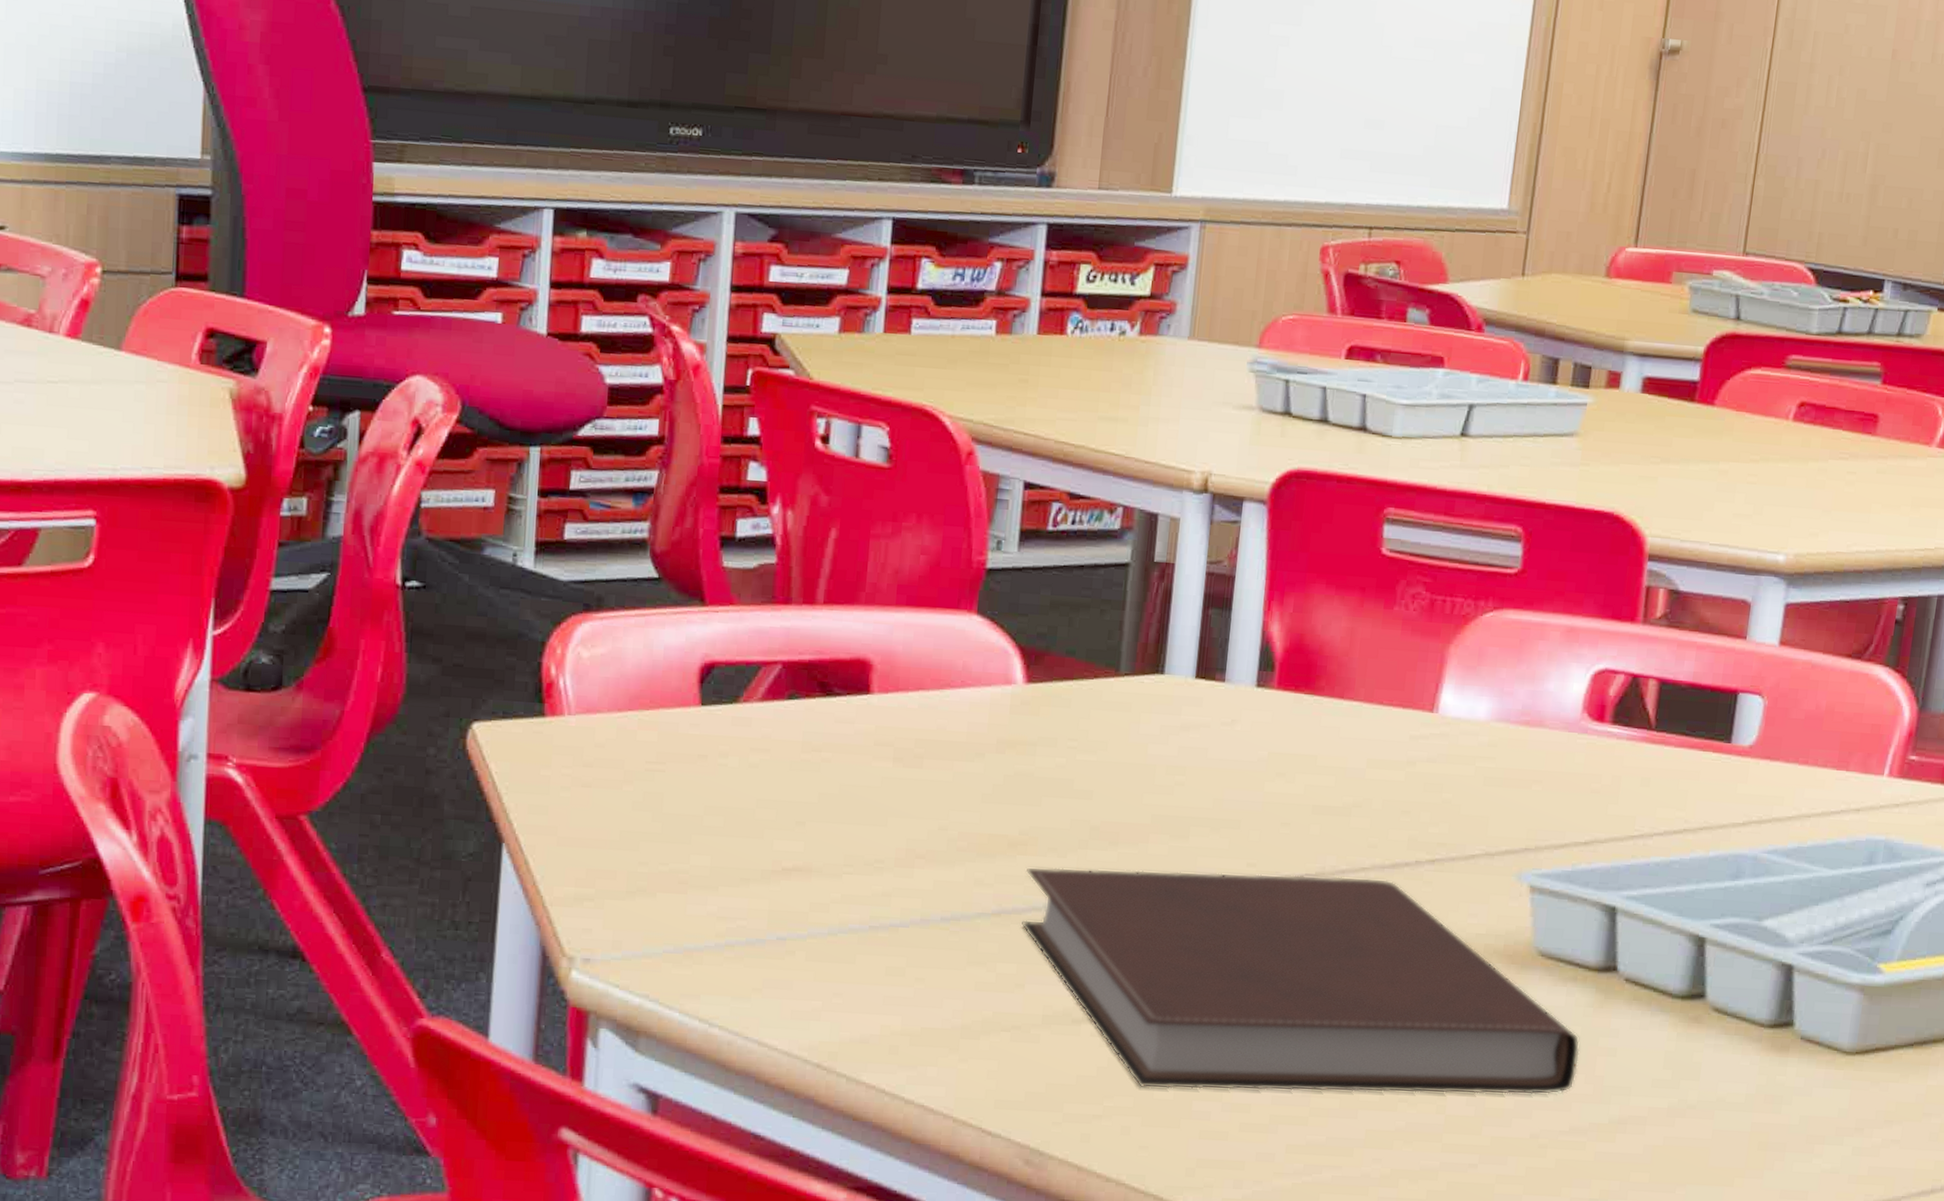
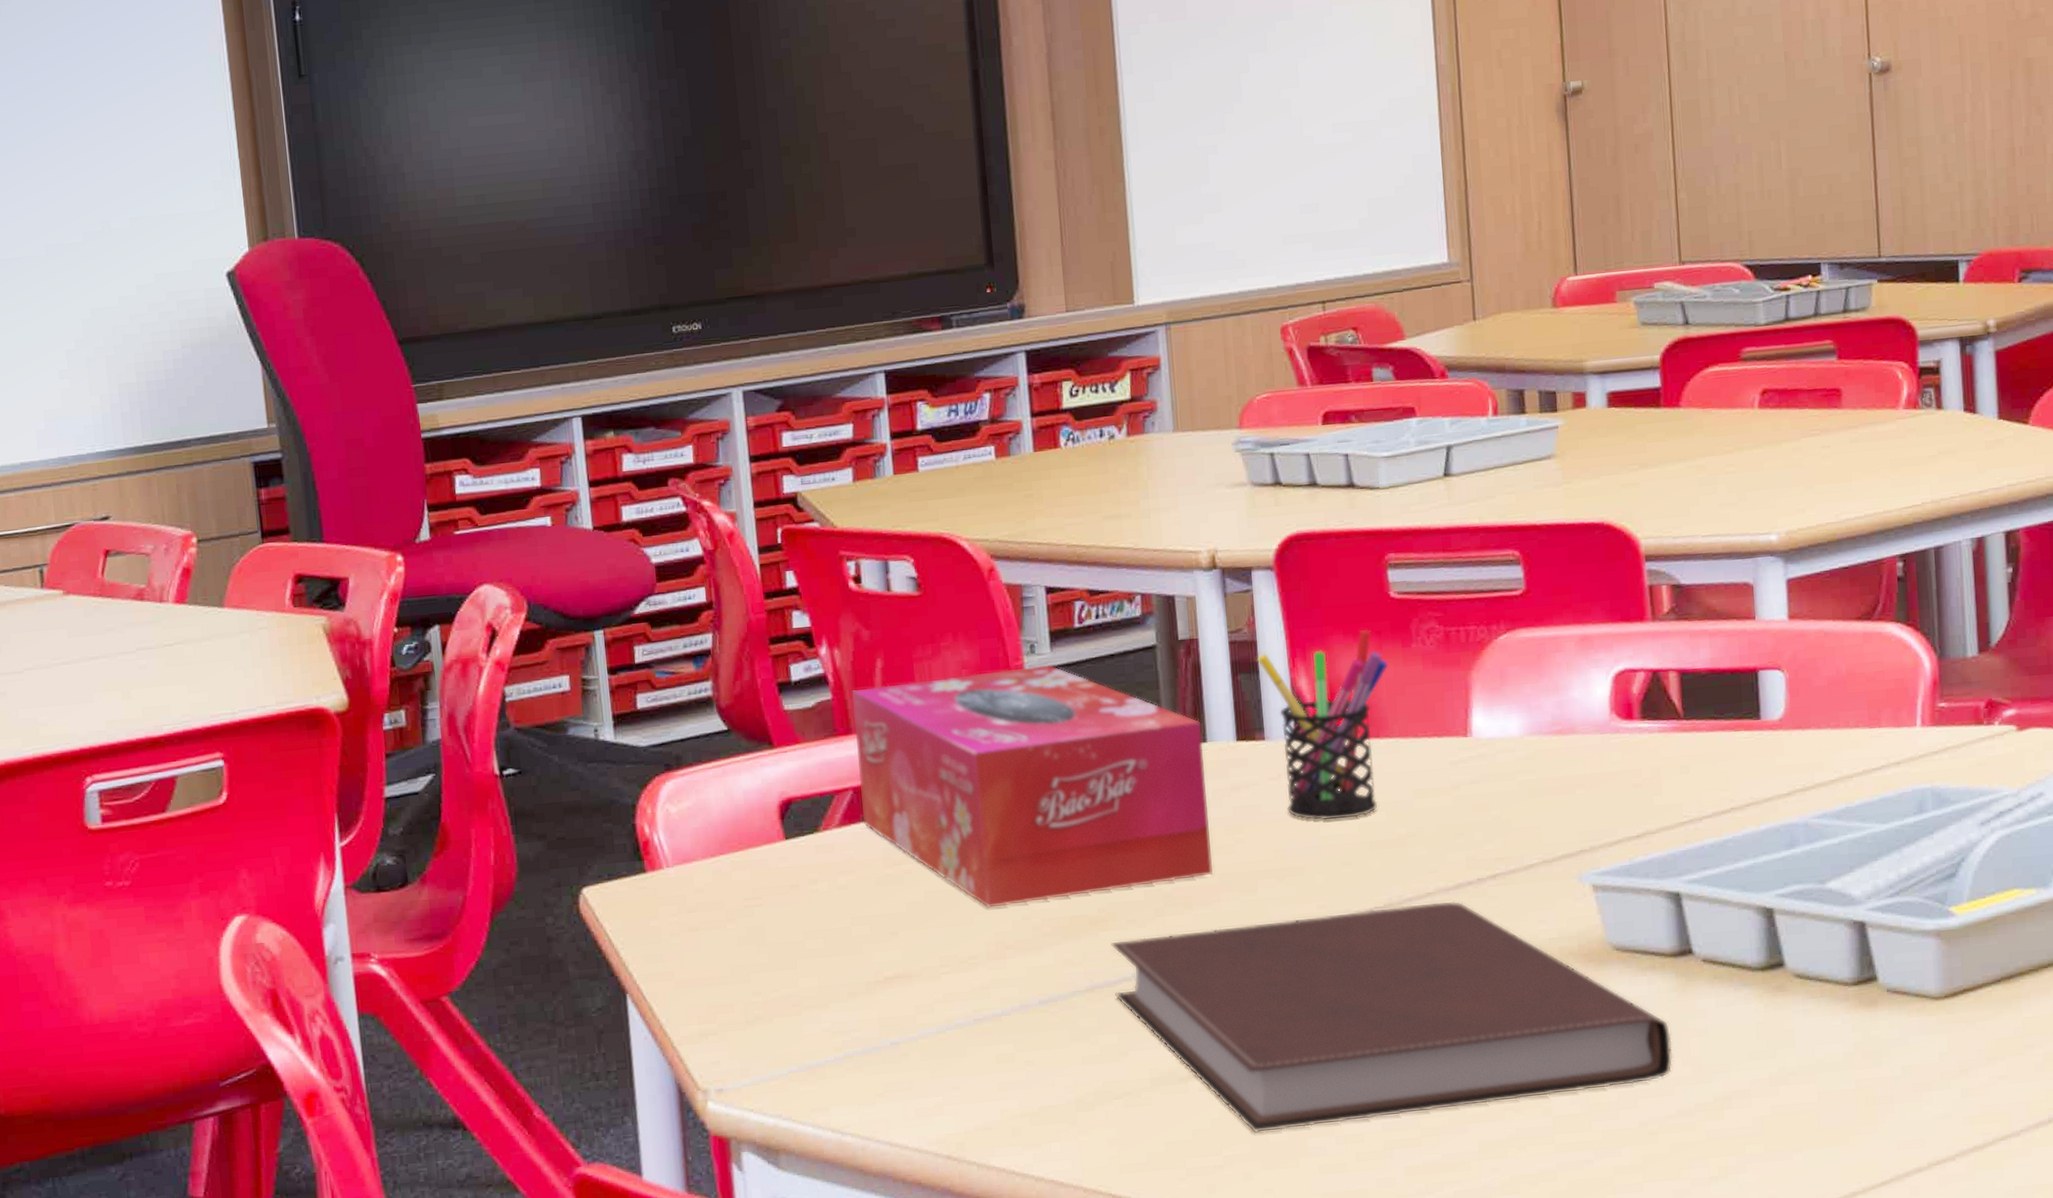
tissue box: none [787,558,1162,815] -> present [852,665,1213,908]
pen holder: none [1231,582,1367,778] -> present [1256,629,1389,820]

